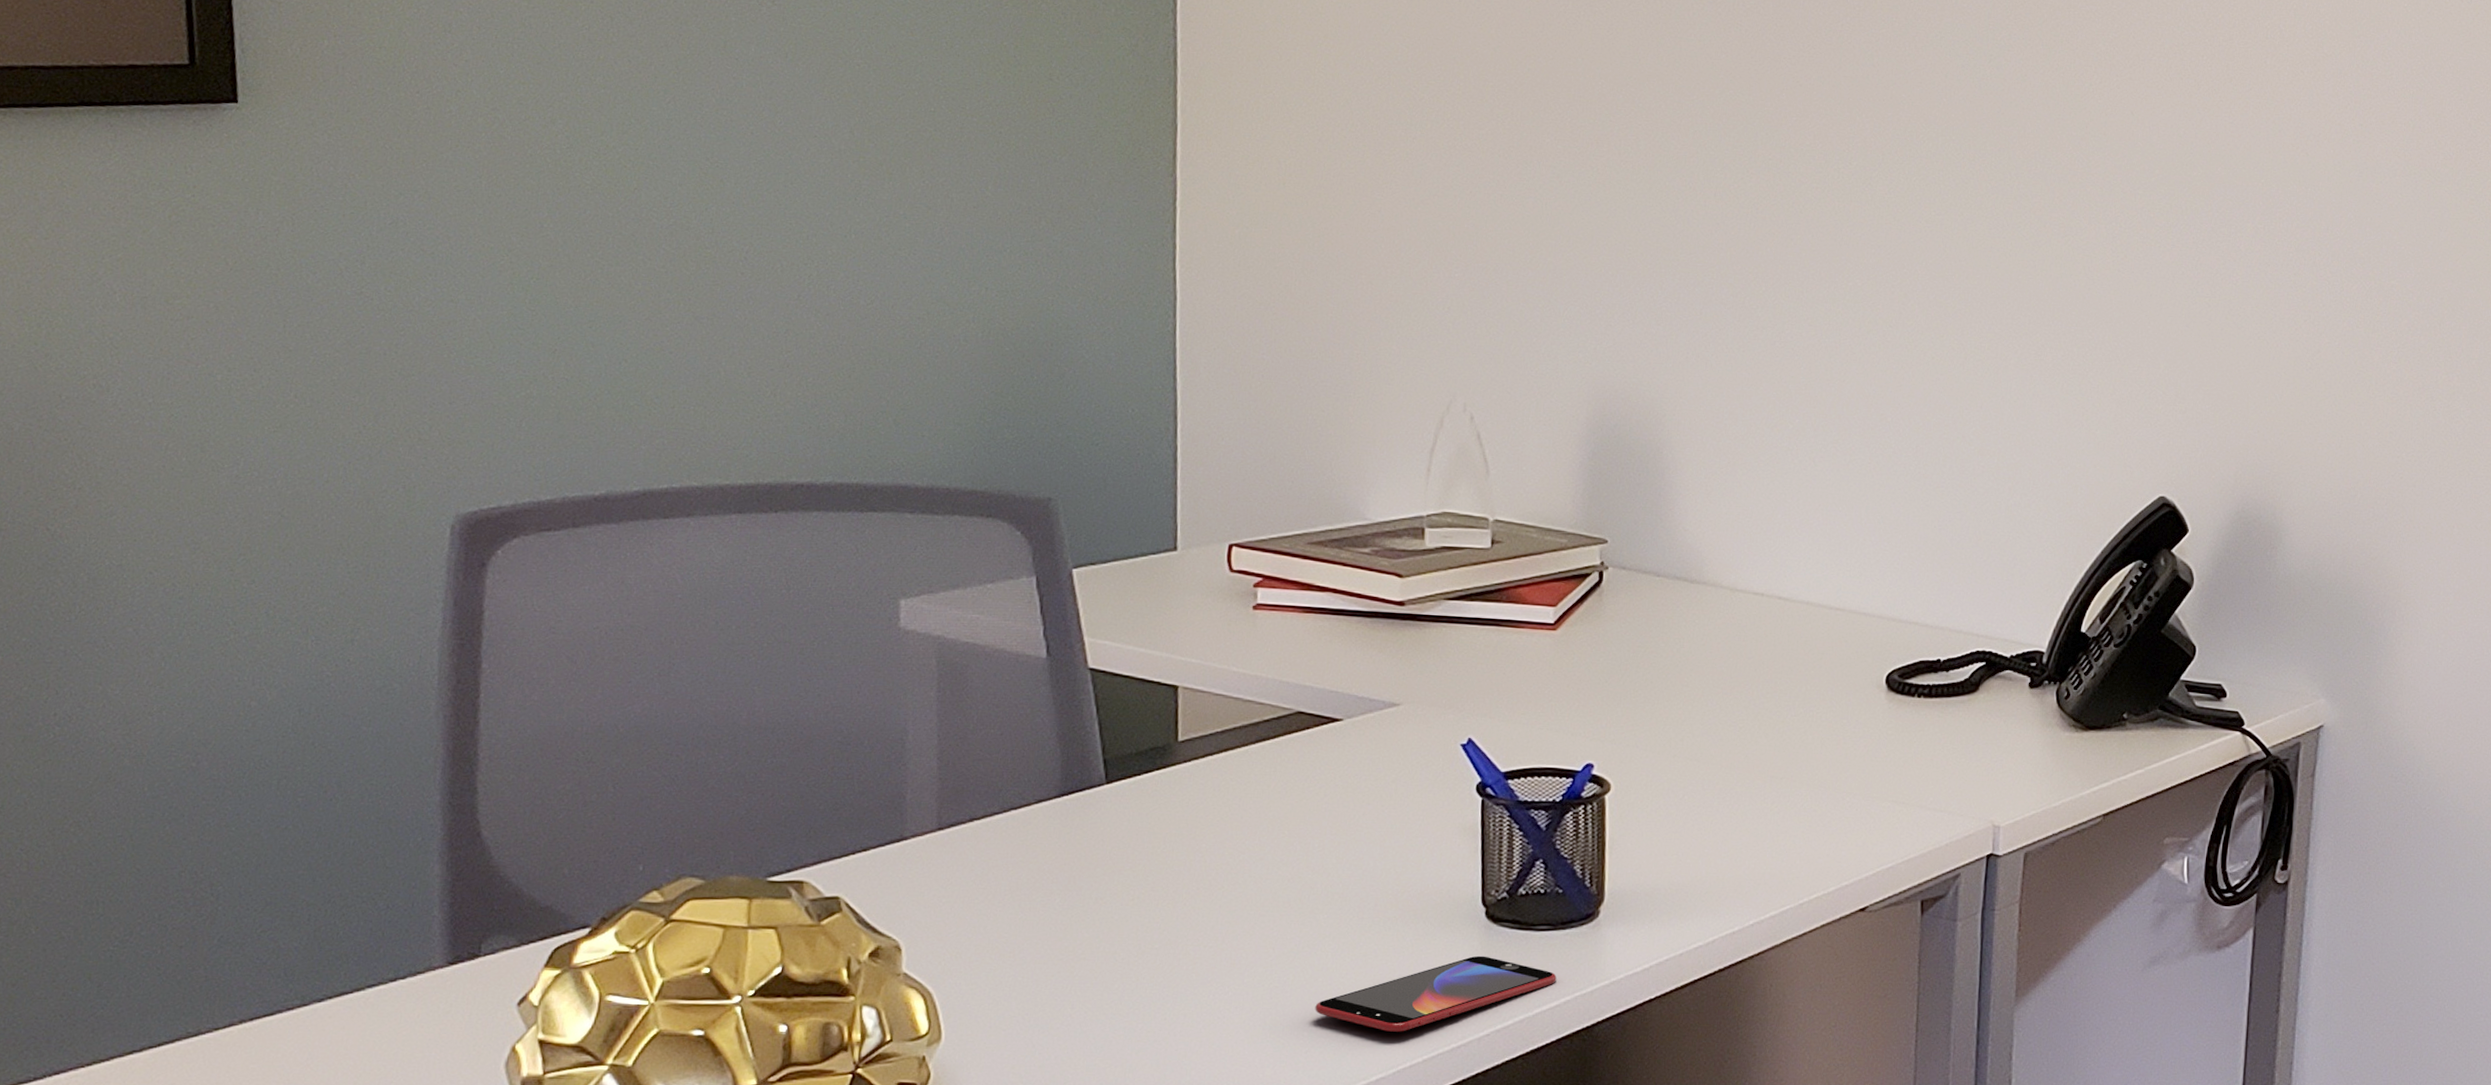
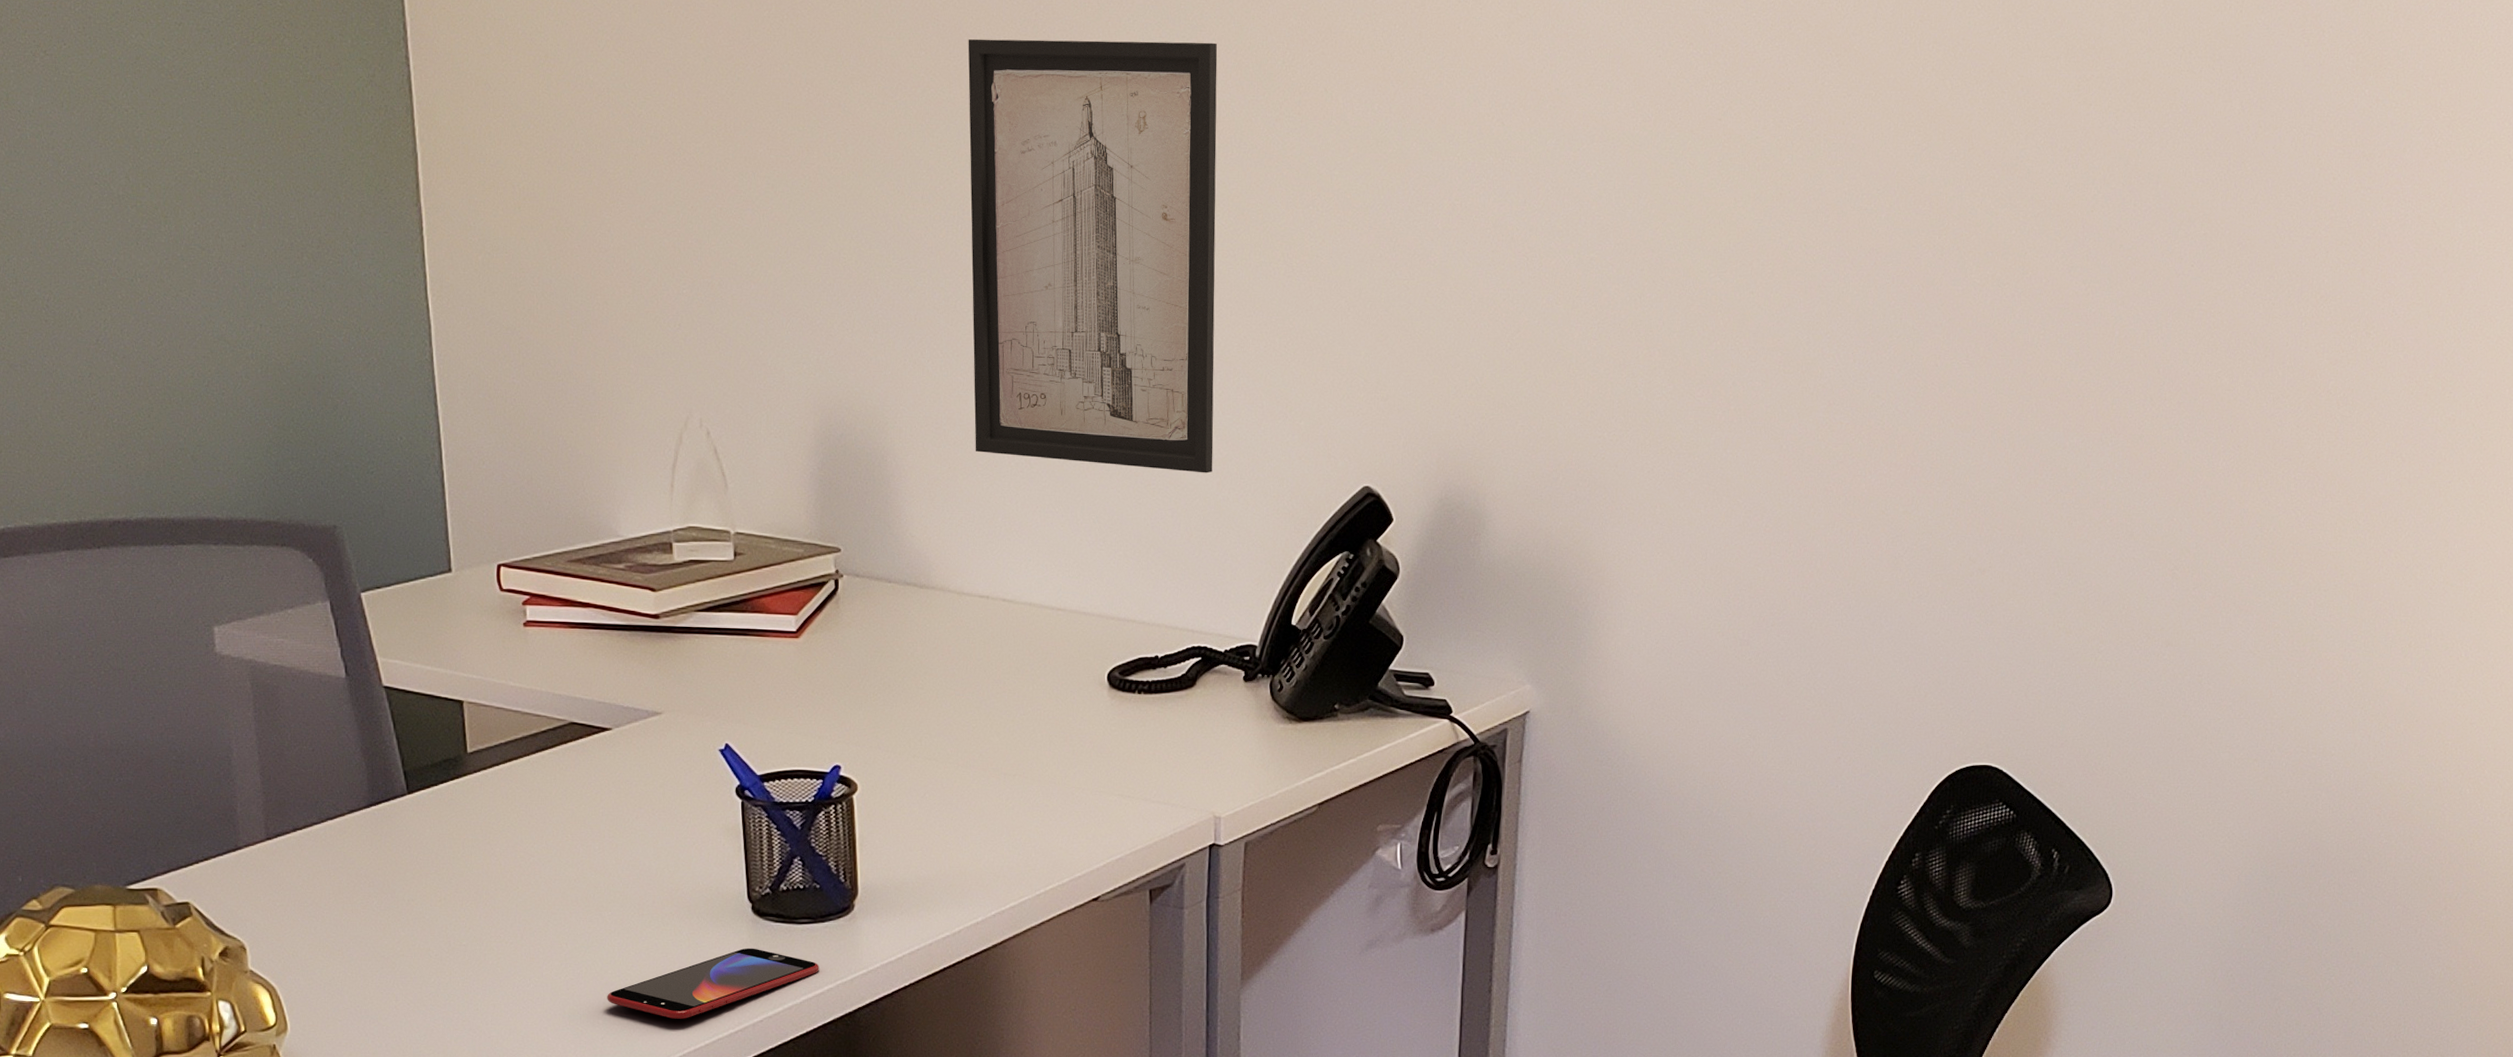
wall art: none [1756,45,2025,478] -> present [968,38,1218,473]

